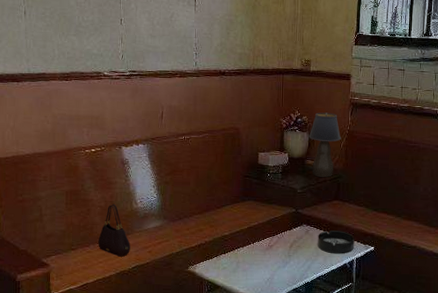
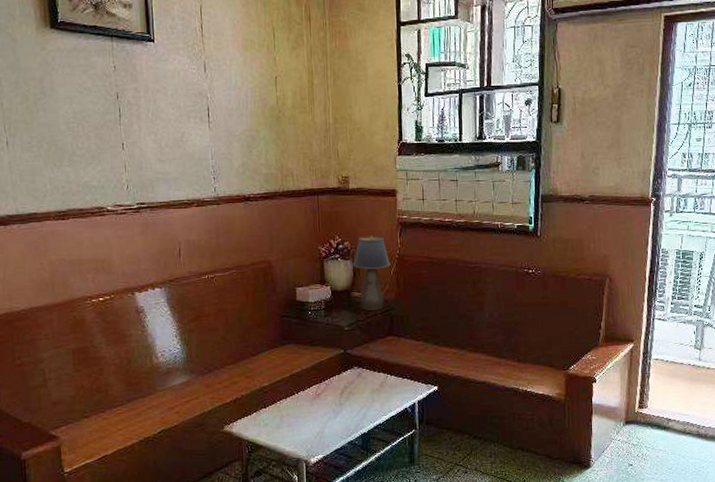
handbag: present [98,204,130,257] -> none [115,360,154,421]
ashtray: present [318,230,355,254] -> none [372,371,415,398]

